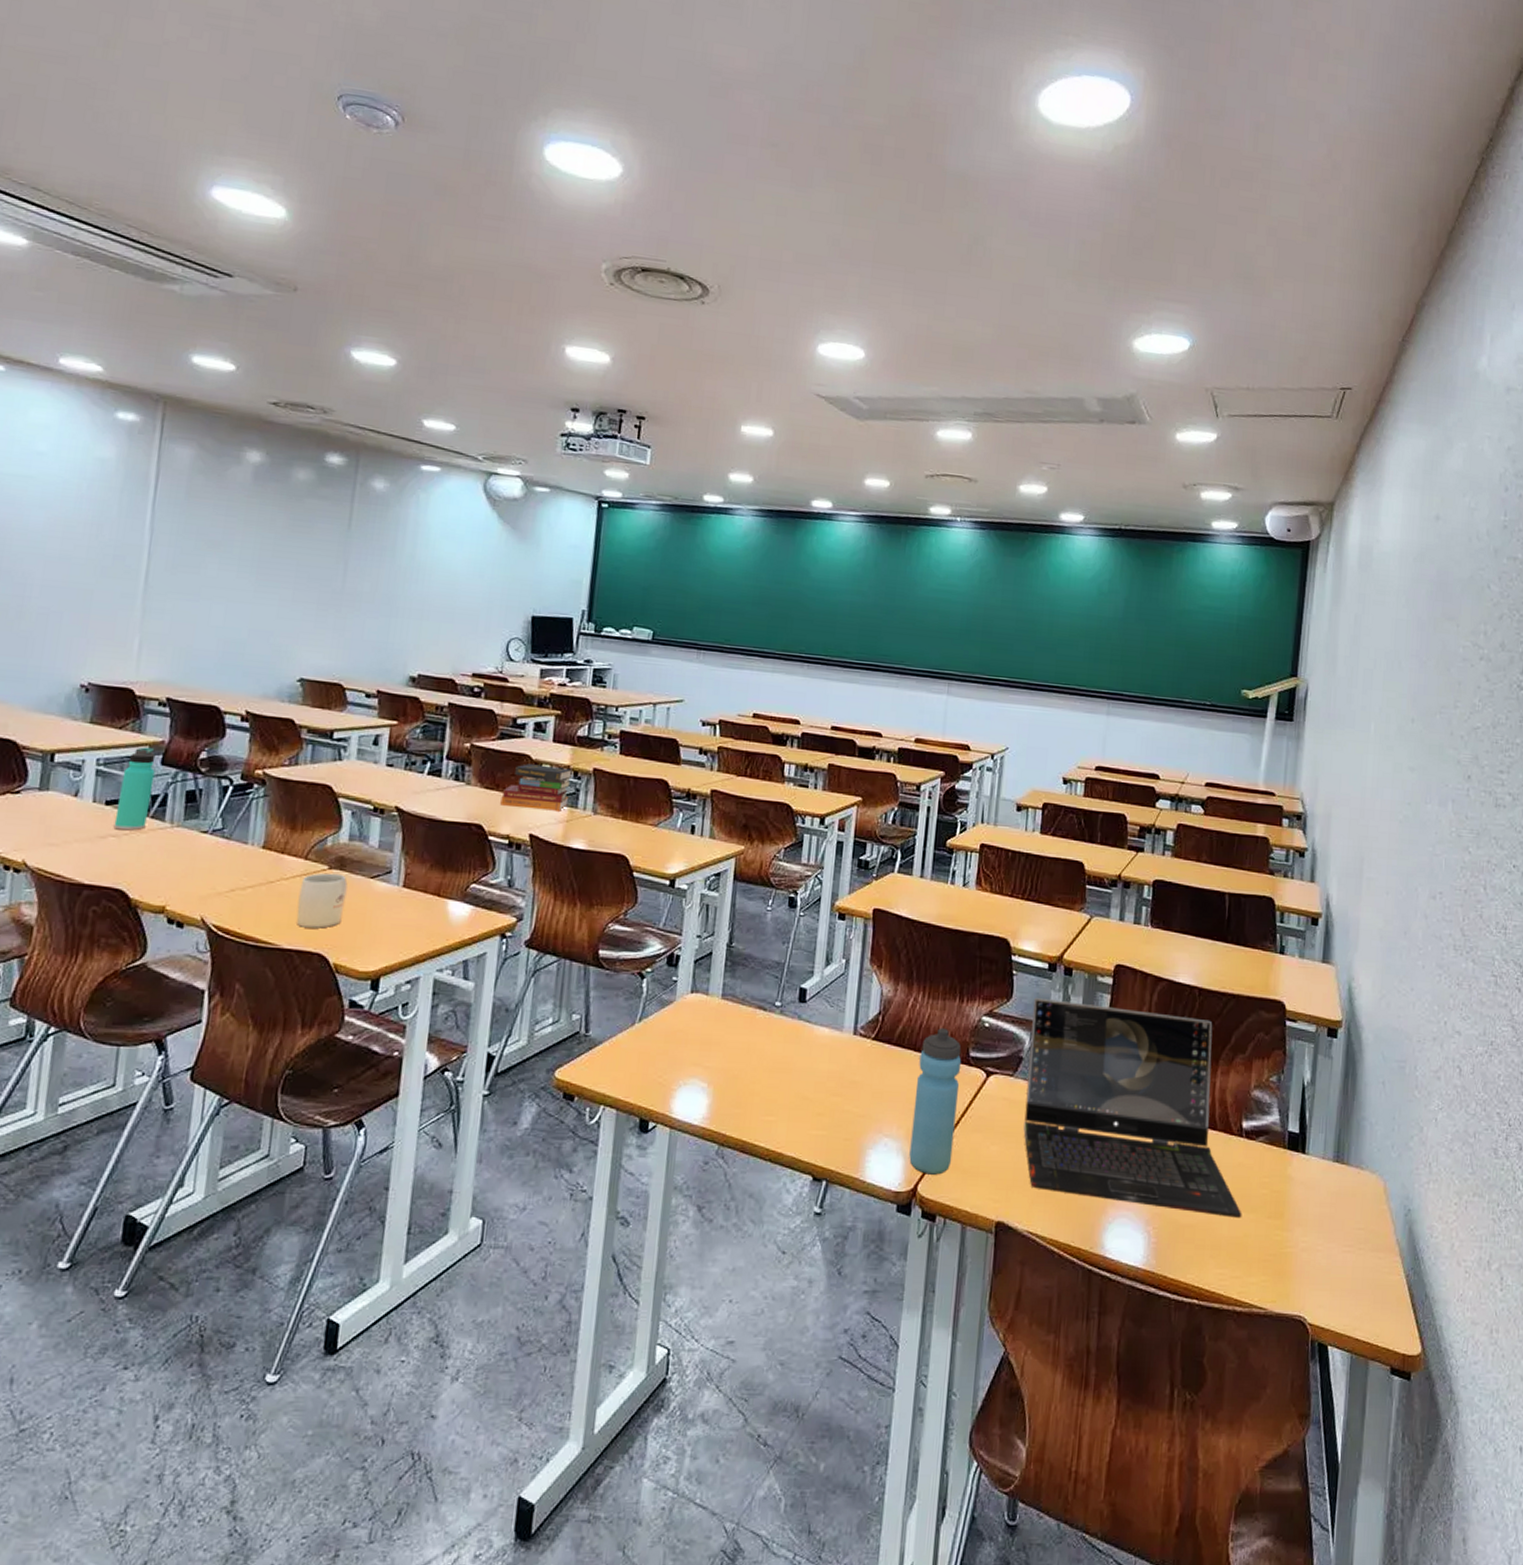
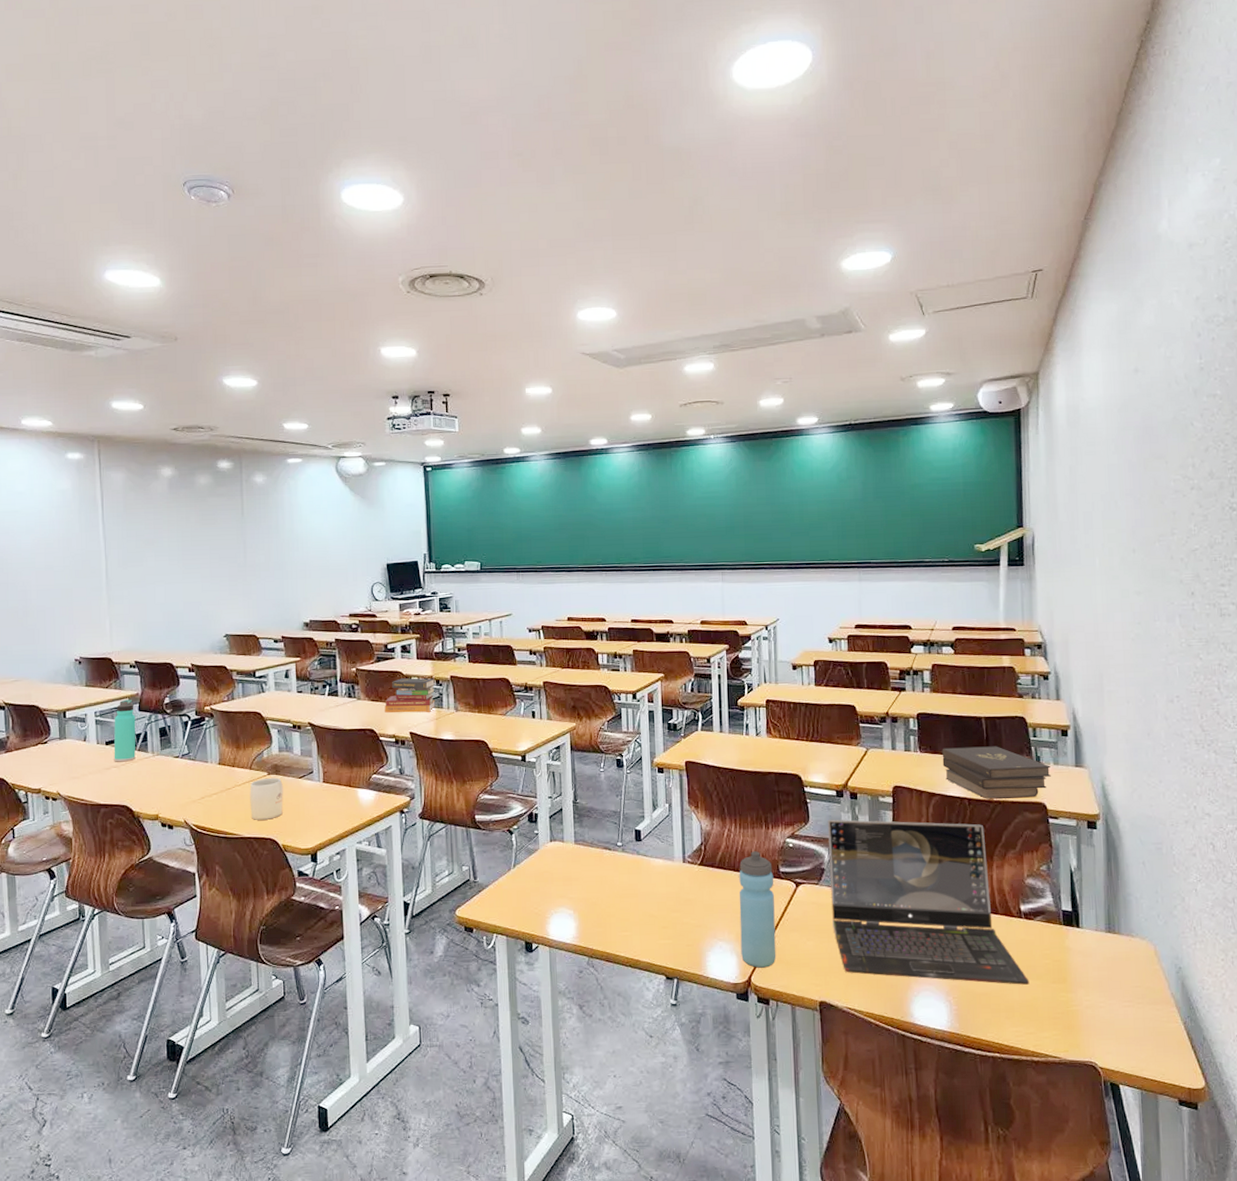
book: none [1175,924,1295,994] -> present [942,746,1051,799]

